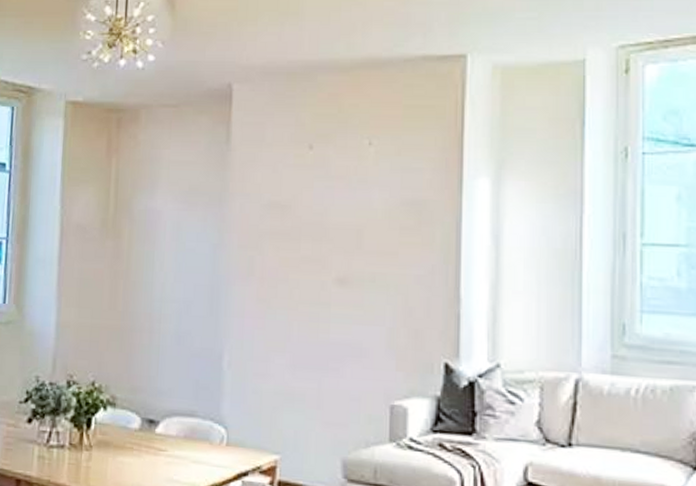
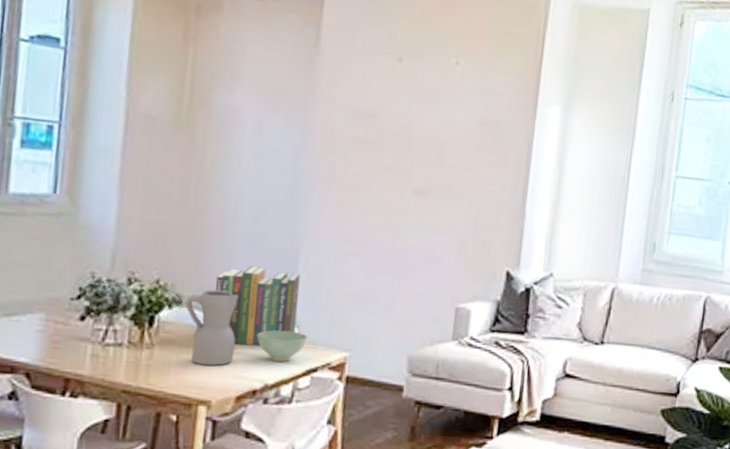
ceramic pitcher: none [118,391,167,469] -> present [185,289,239,366]
books: none [145,366,225,448] -> present [215,266,300,346]
bowl: none [186,431,237,465] -> present [256,330,308,362]

